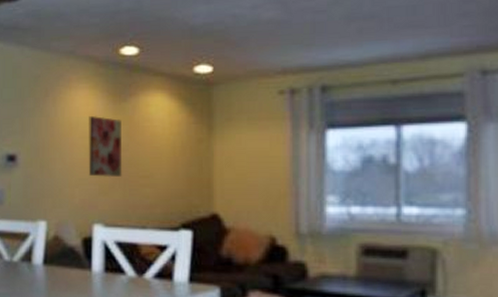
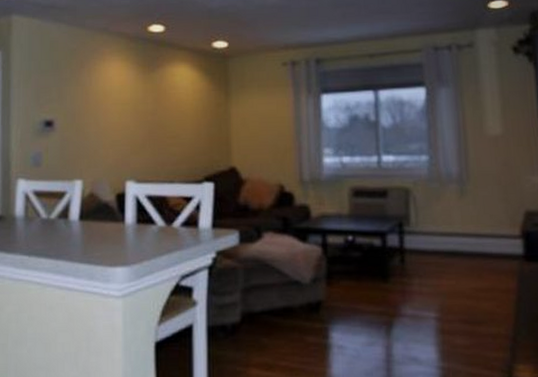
wall art: present [88,116,123,178] -> none [121,85,152,139]

